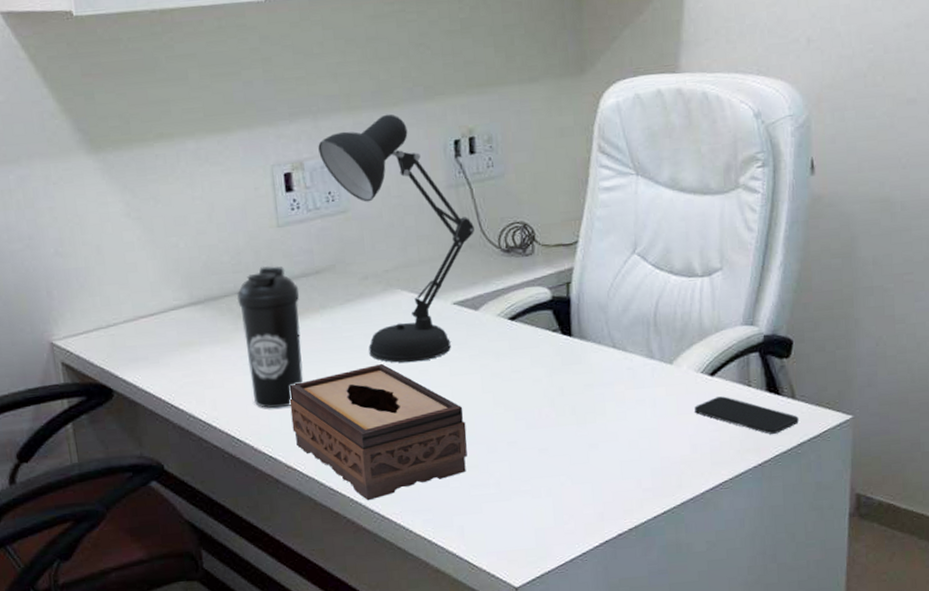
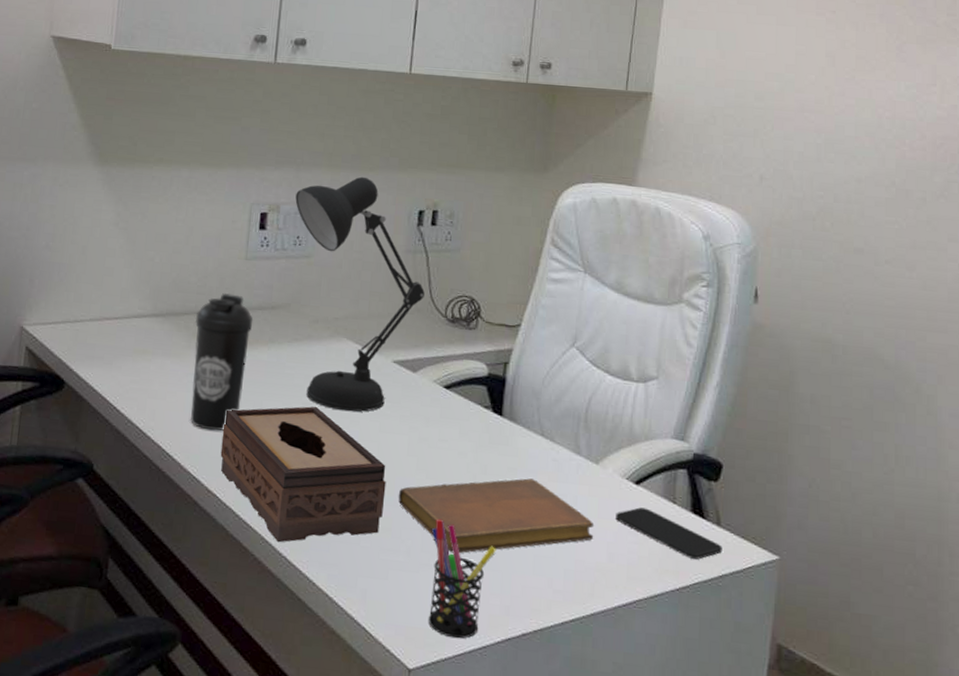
notebook: none [479,390,676,476] -> present [398,478,595,554]
pen holder: none [518,446,584,552] -> present [428,518,496,639]

